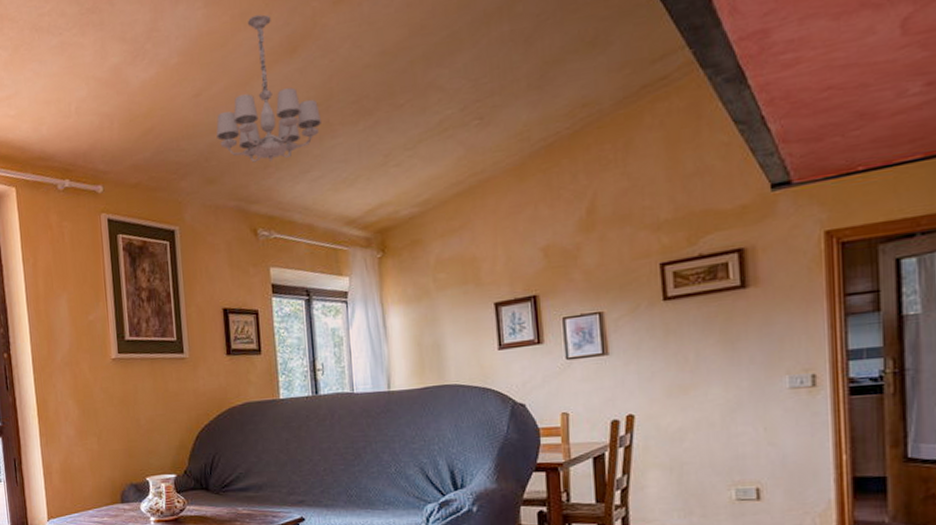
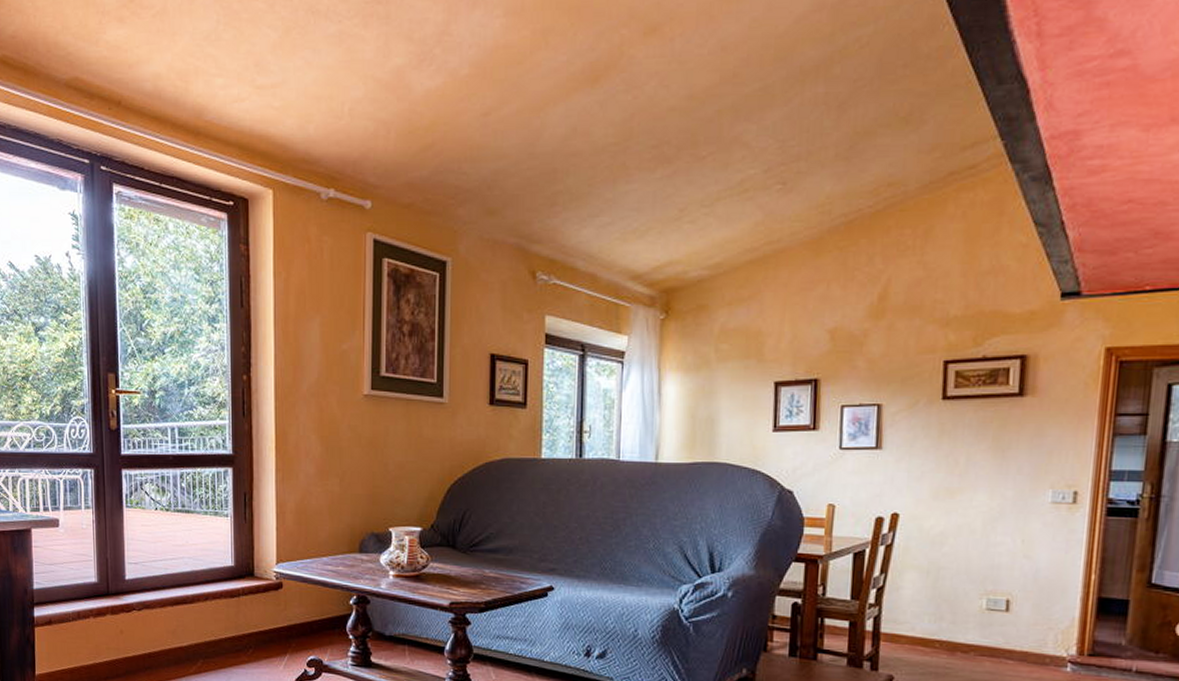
chandelier: present [216,14,321,163] -> none [503,33,617,199]

